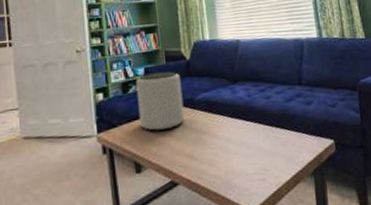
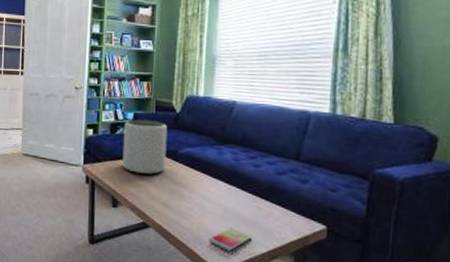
smartphone: none [237,163,276,188] -> present [208,227,252,252]

